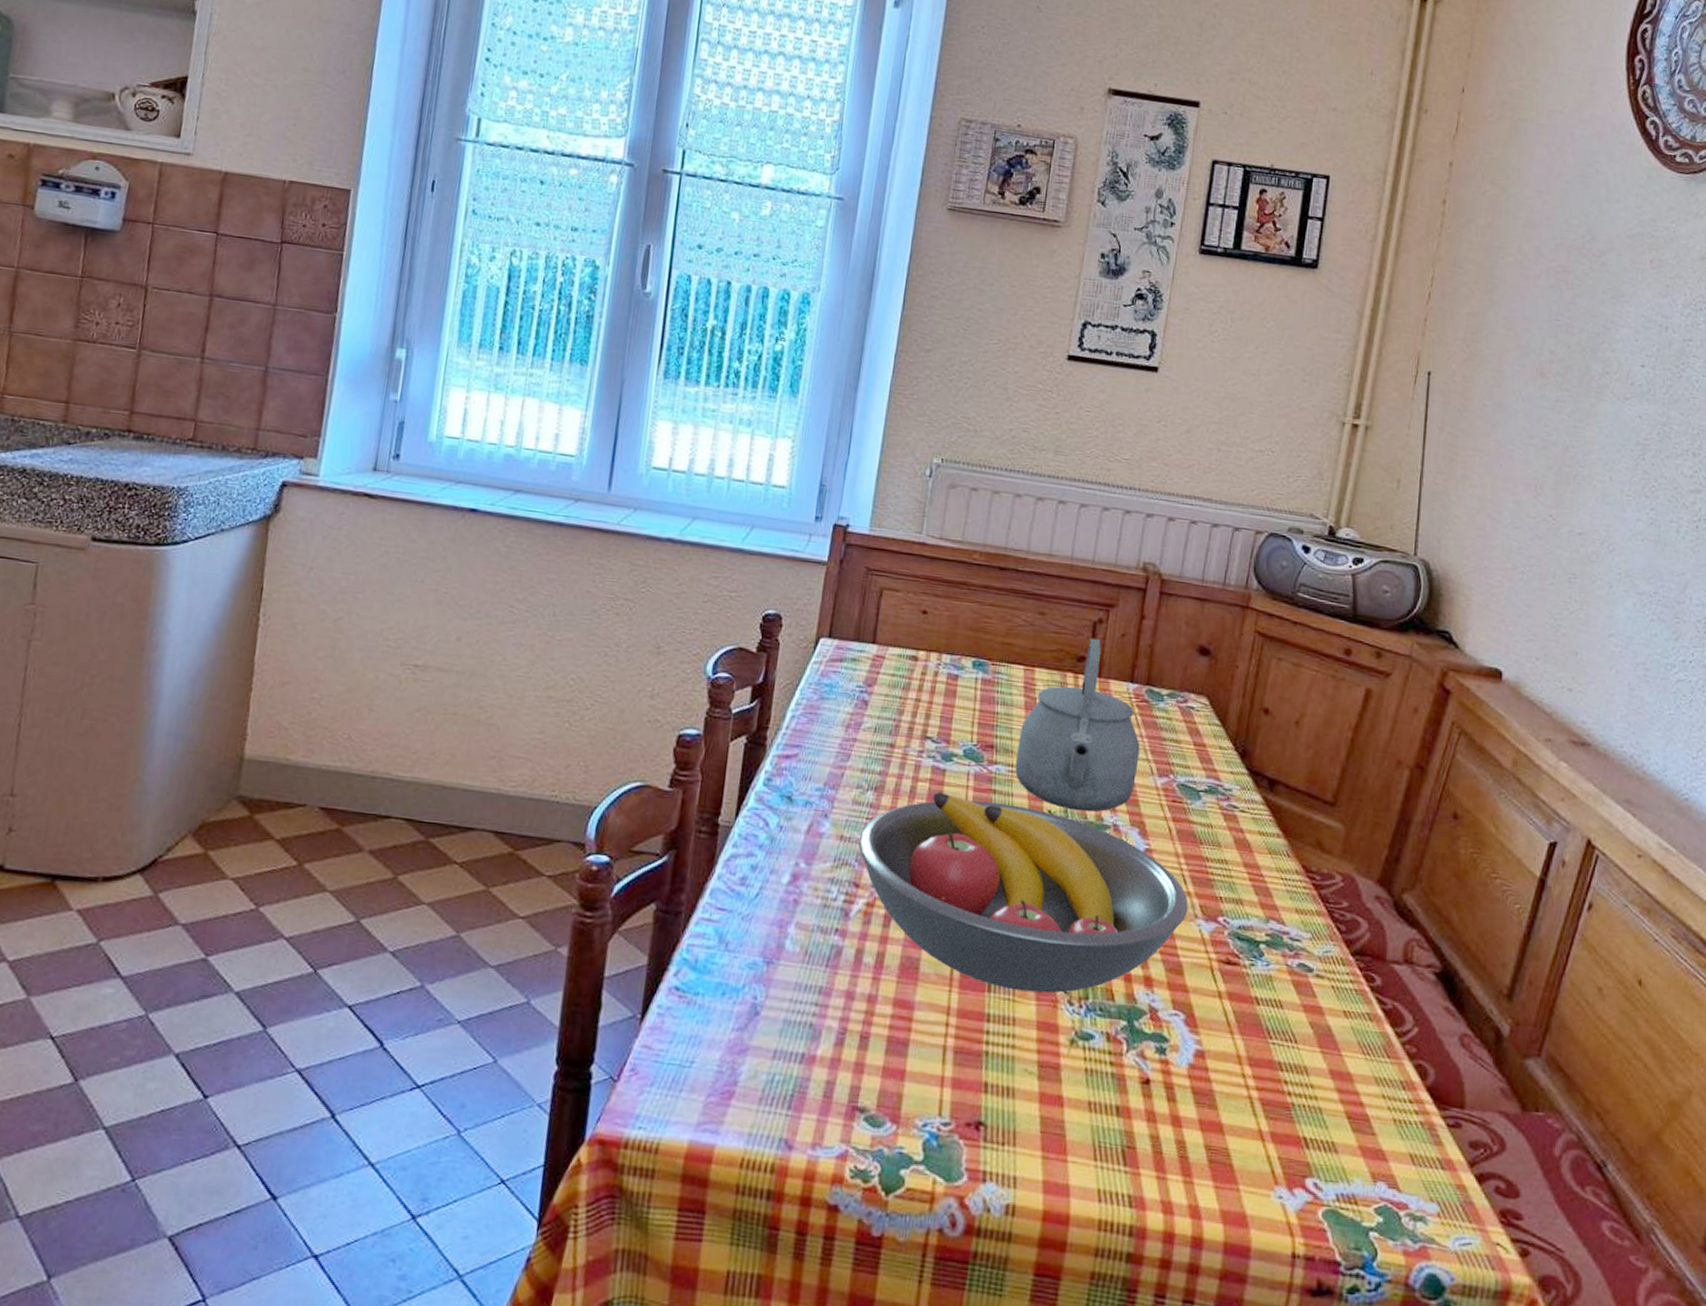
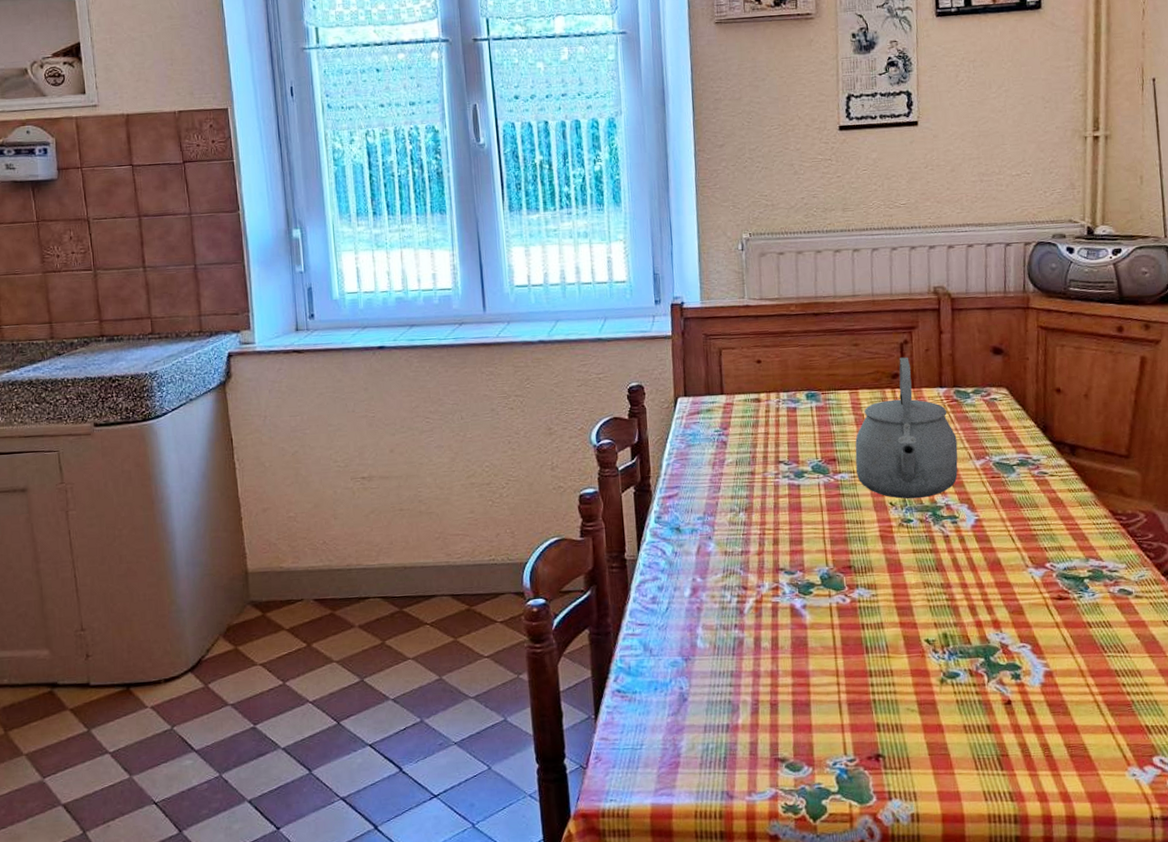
fruit bowl: present [858,791,1189,994] -> none [740,503,1020,649]

